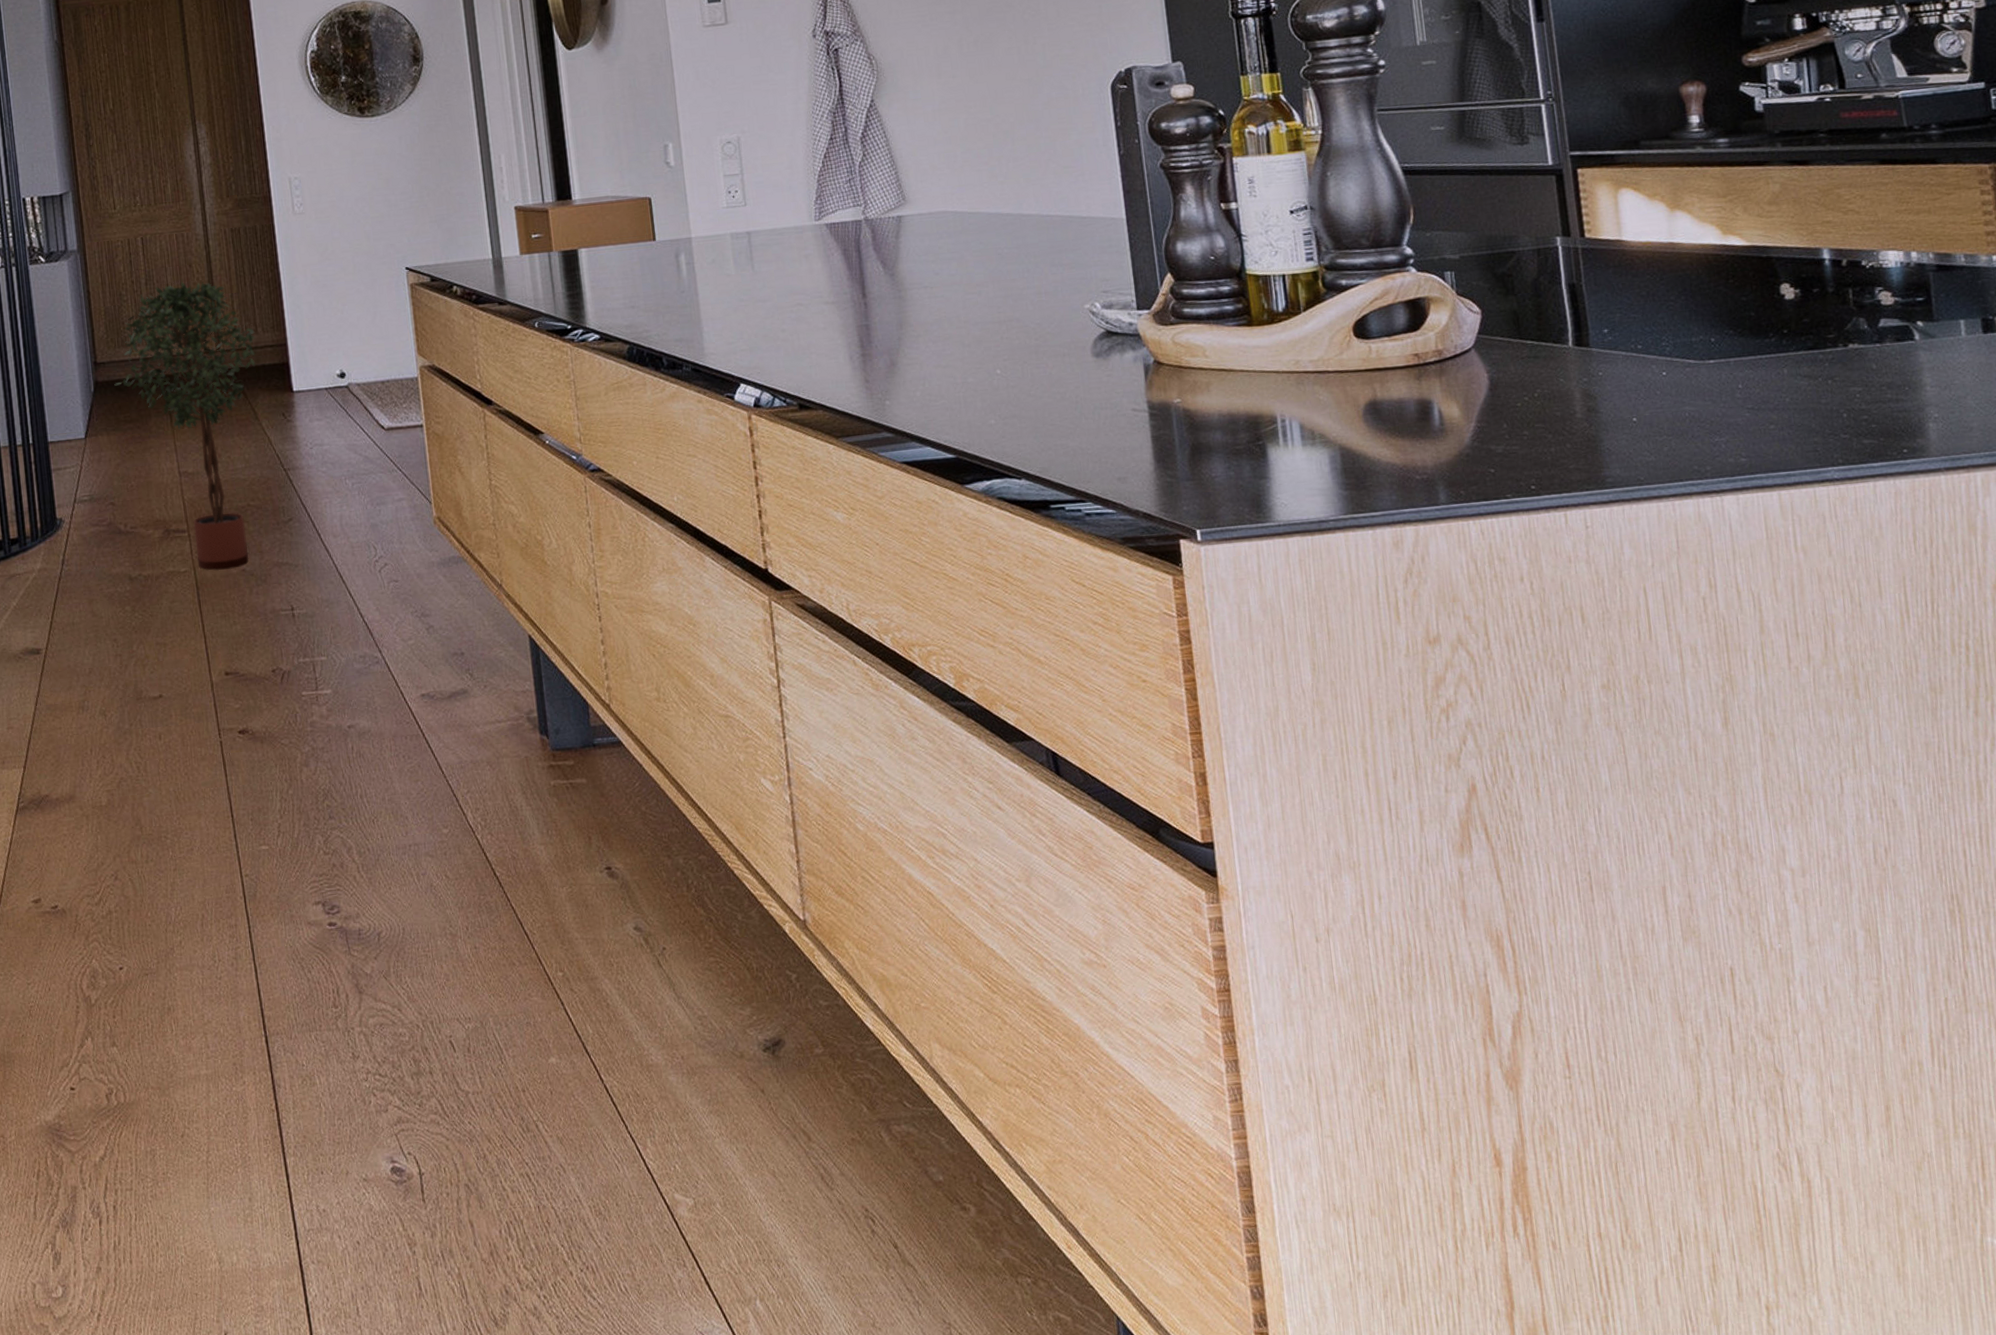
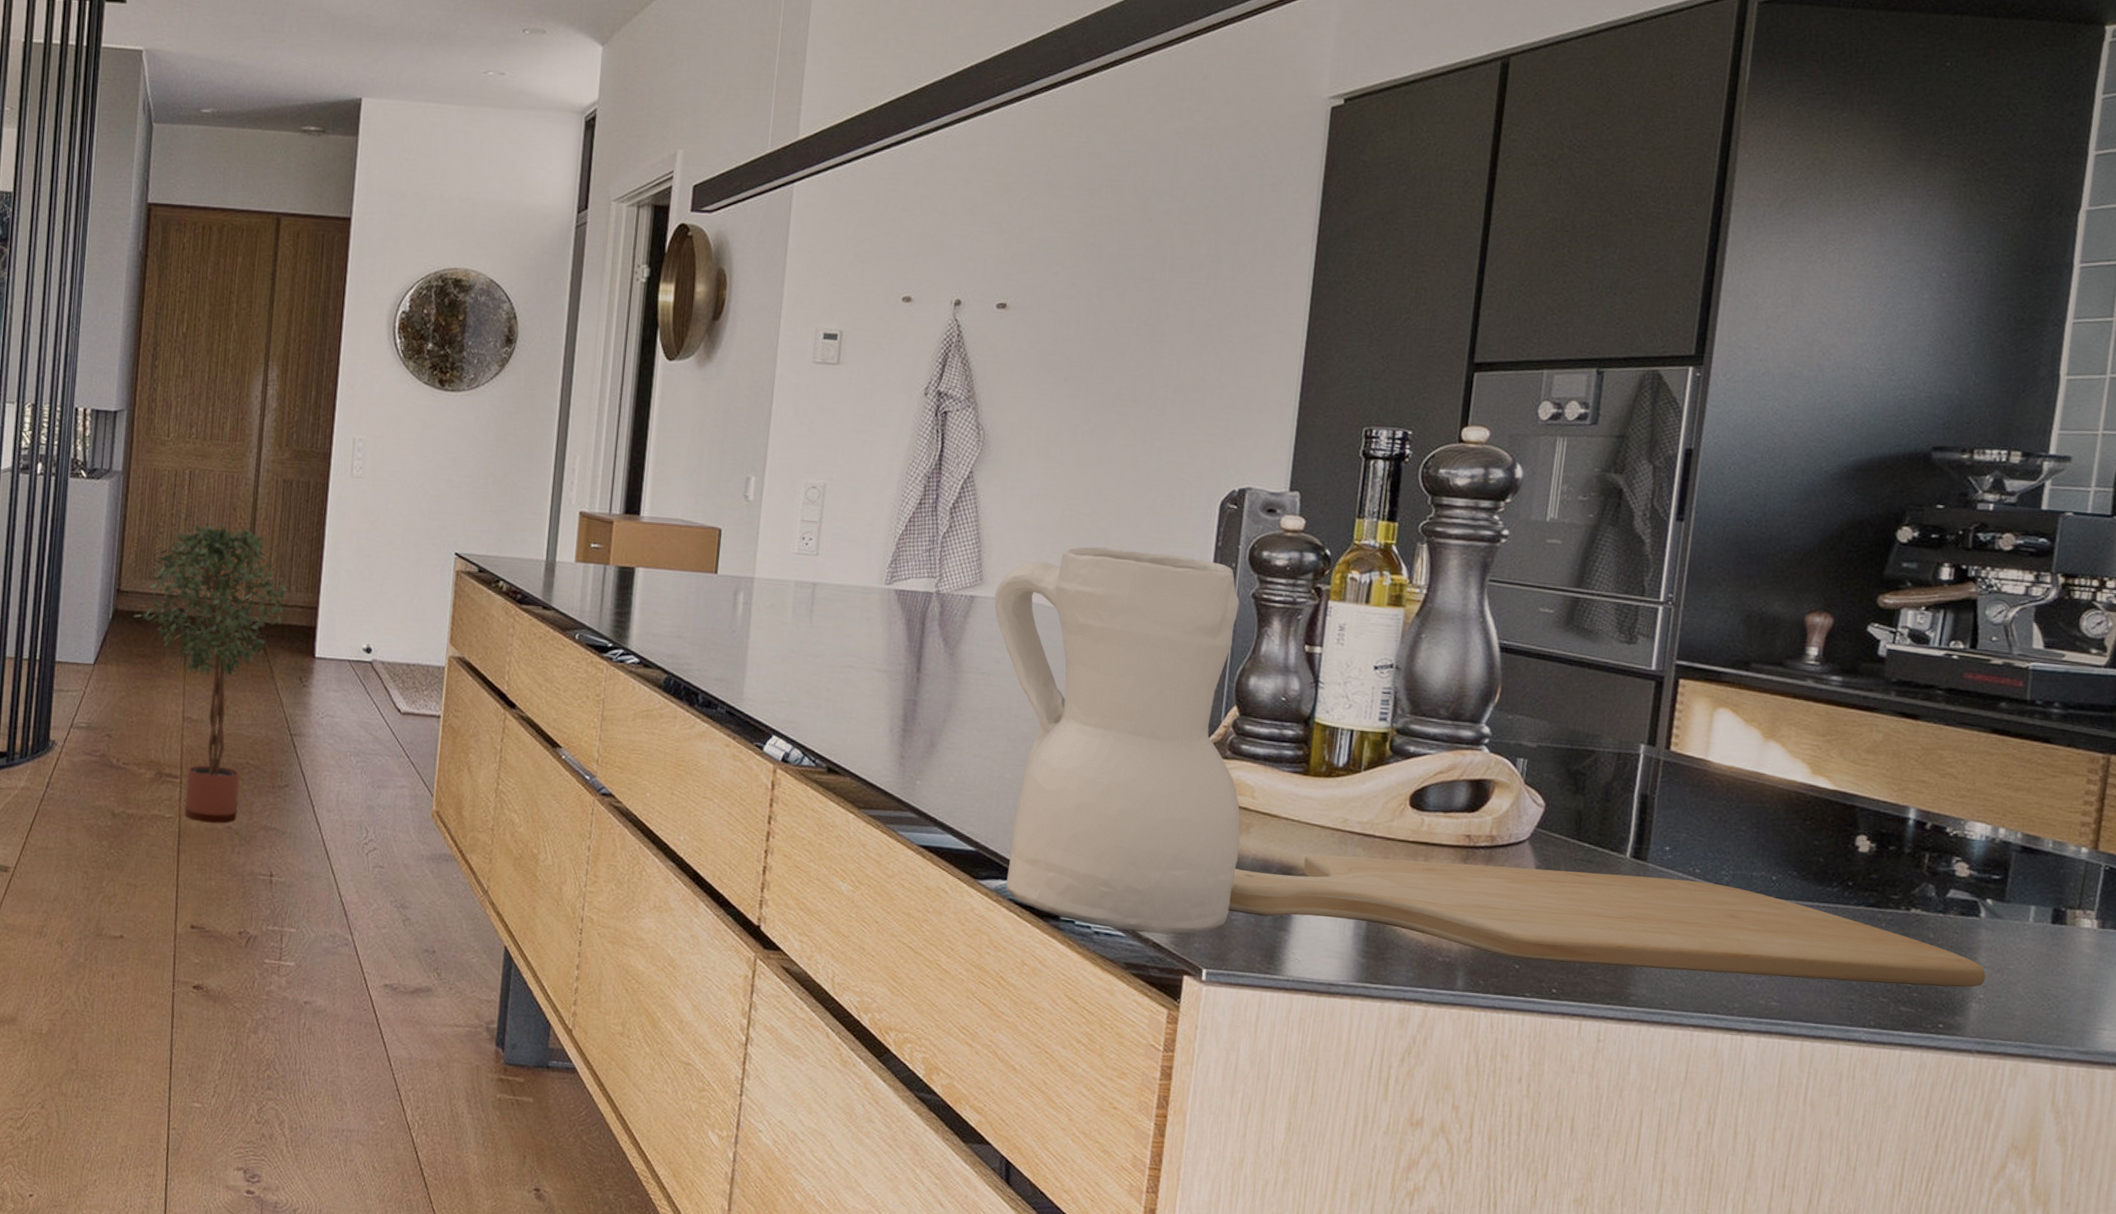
ceramic pitcher: none [919,141,1208,507] -> present [994,546,1241,935]
chopping board: none [1204,355,1935,470] -> present [1227,854,1986,988]

